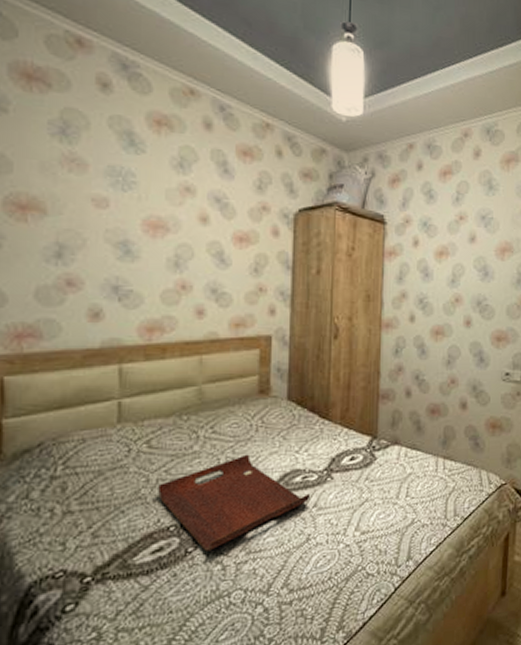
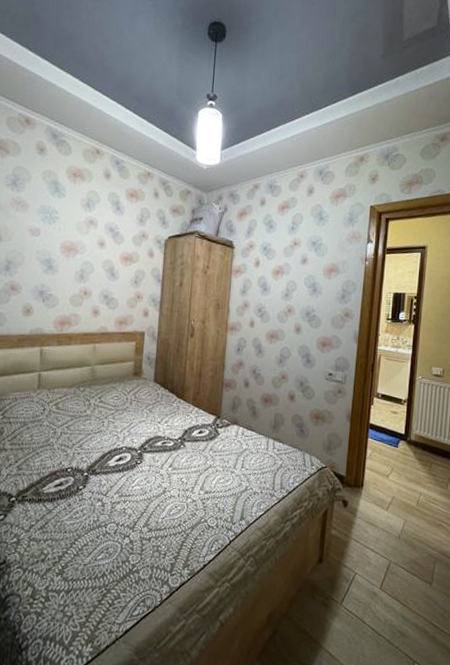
serving tray: present [158,454,311,551] -> none [61,420,168,491]

